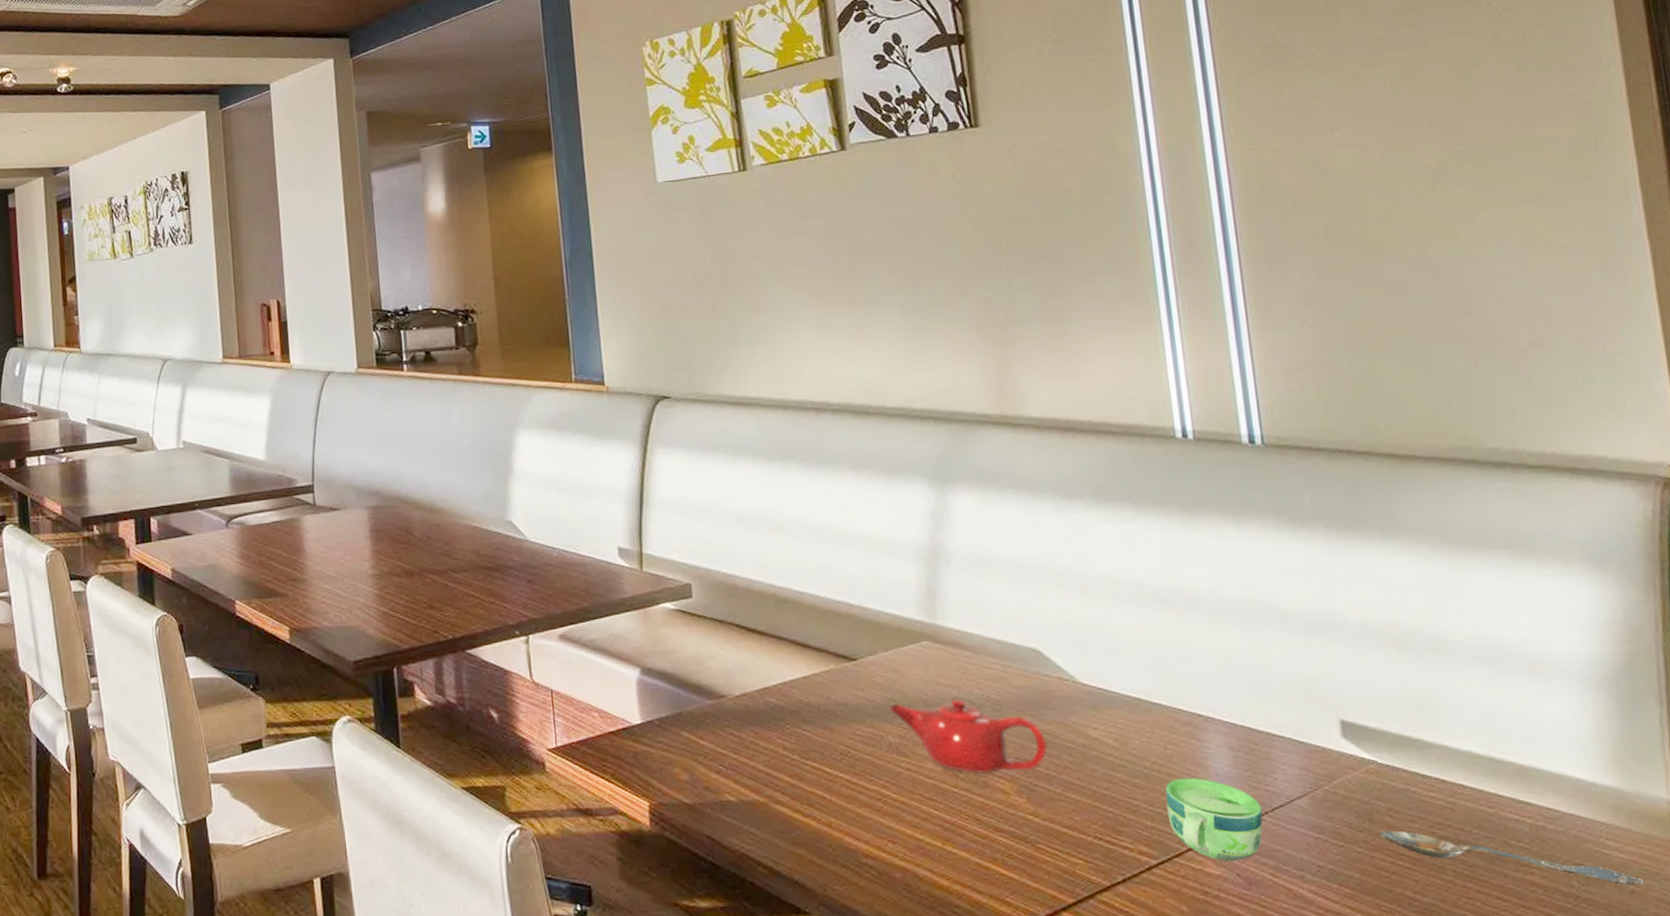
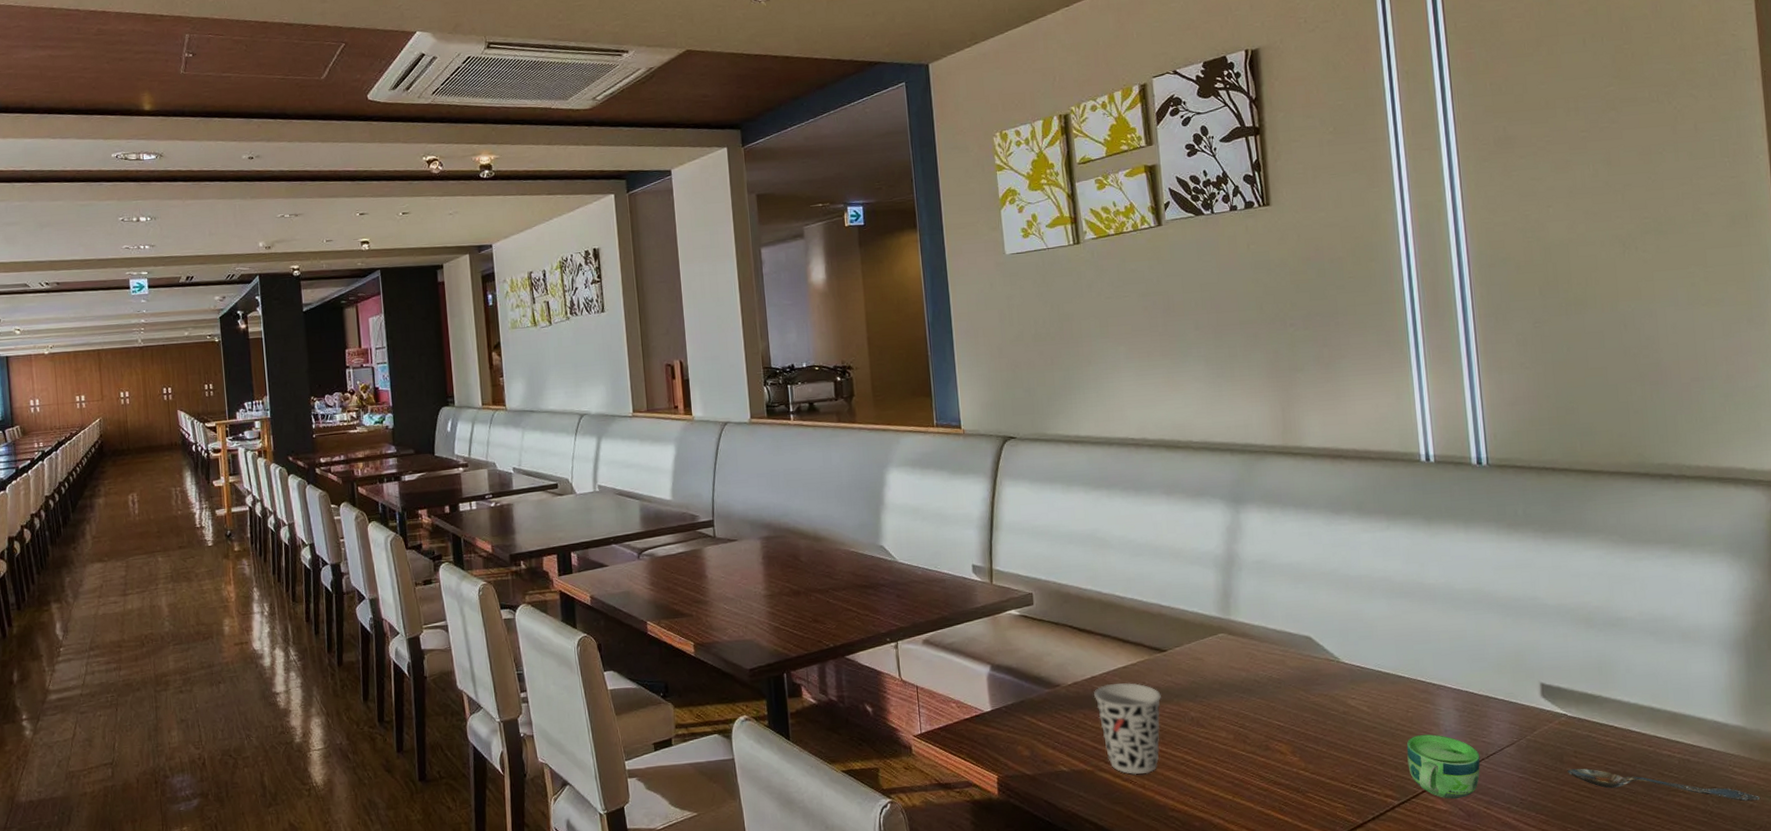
cup: none [767,696,851,811] -> present [1094,683,1161,775]
teapot: present [888,698,1048,774] -> none [1191,679,1316,739]

